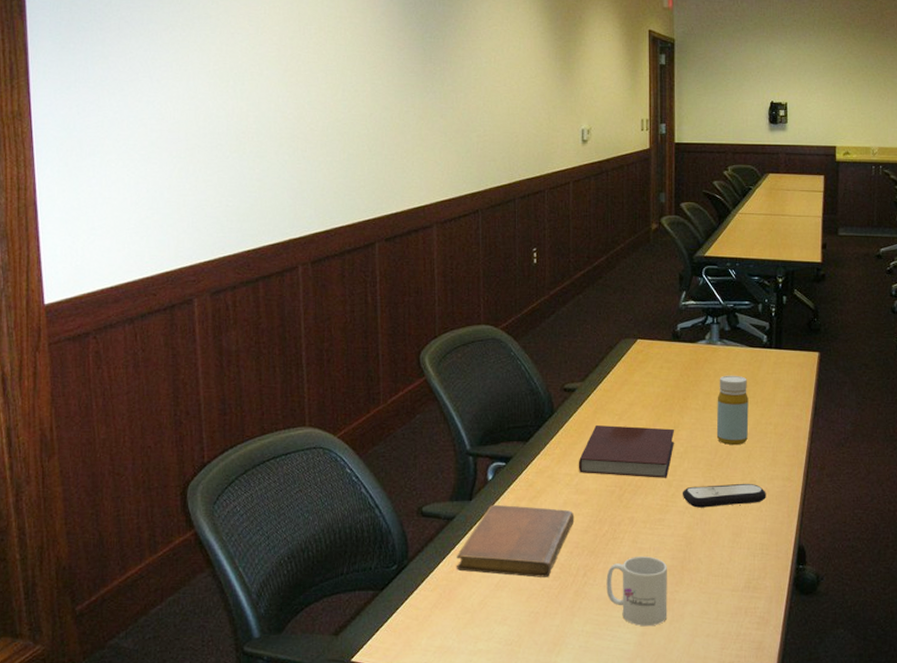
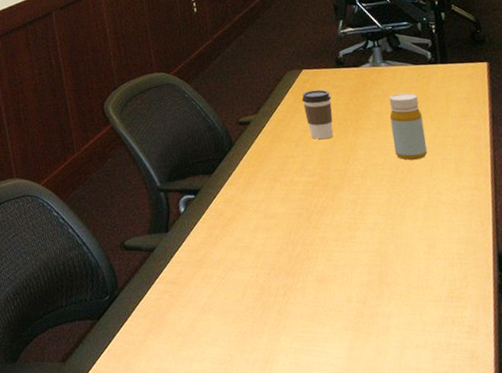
notebook: present [457,504,575,578] -> none [162,234,267,300]
notebook: present [578,424,675,478] -> none [262,149,354,199]
mug: present [606,556,668,627] -> none [306,273,373,341]
coffee cup: none [632,362,663,415] -> present [301,89,333,139]
remote control: present [682,483,766,508] -> none [368,195,456,223]

